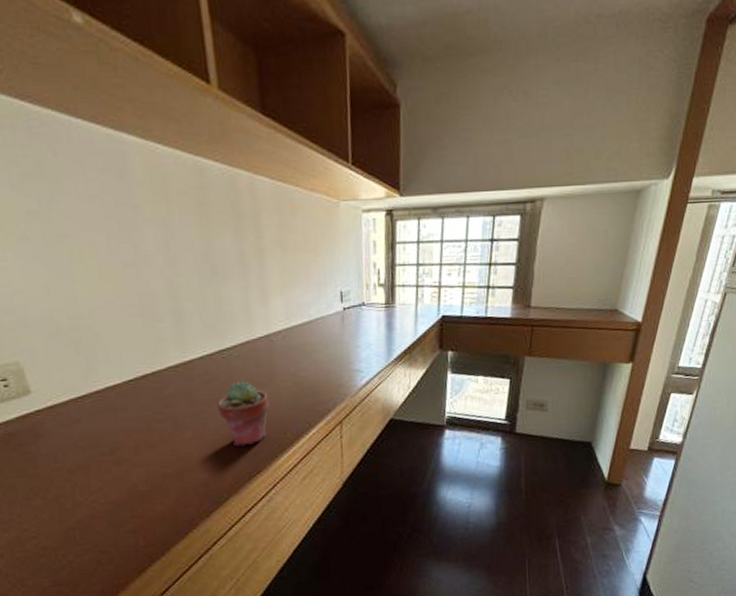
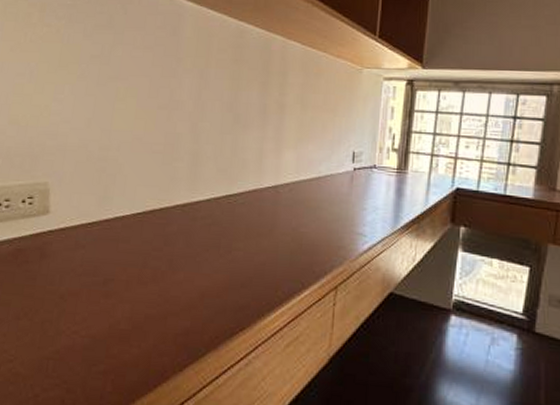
potted succulent: present [217,381,269,447] -> none [214,229,266,299]

